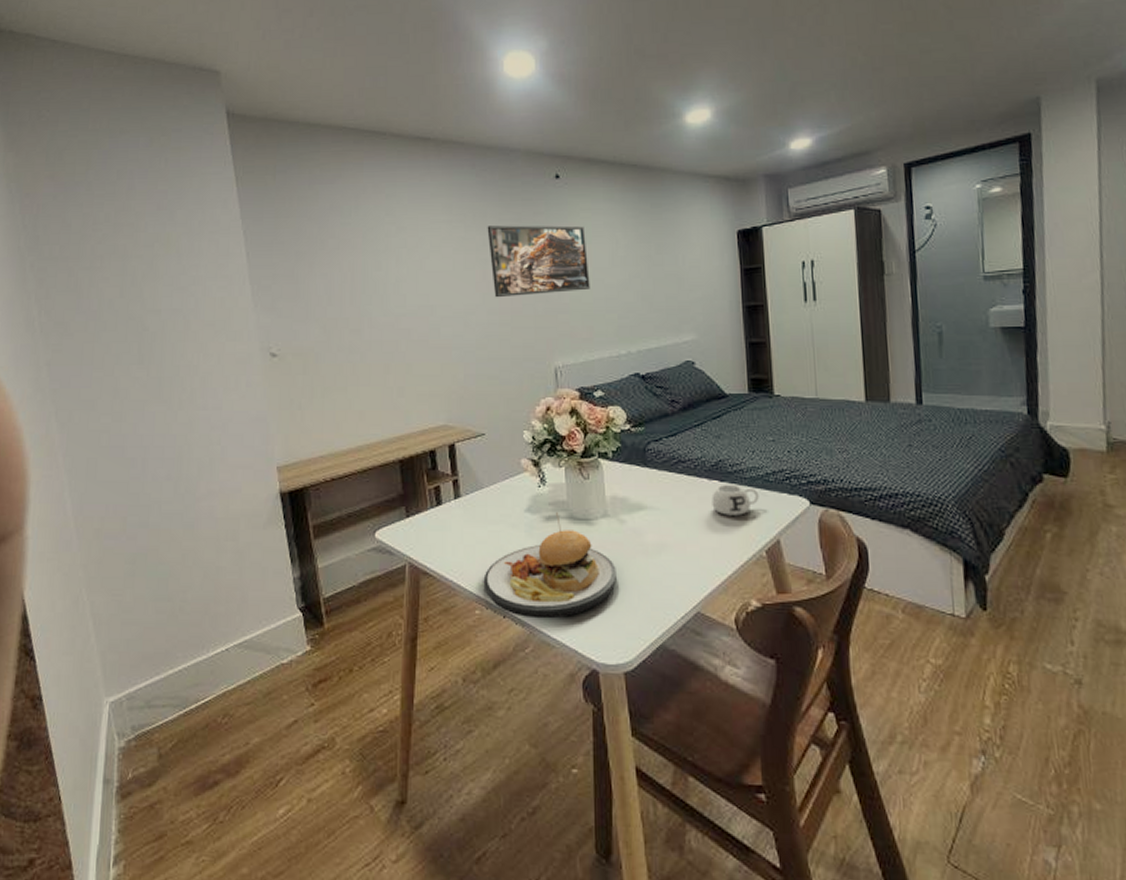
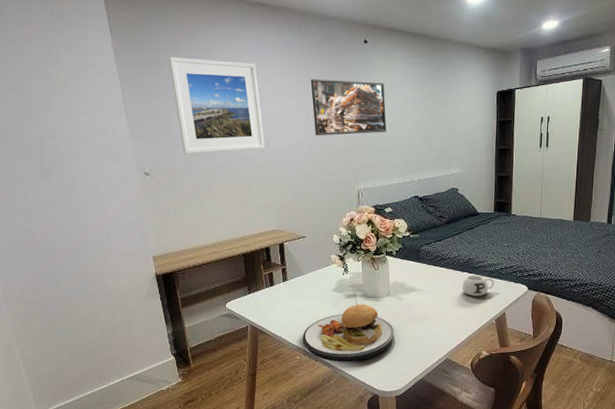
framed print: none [306,206,429,328] -> present [168,57,265,154]

